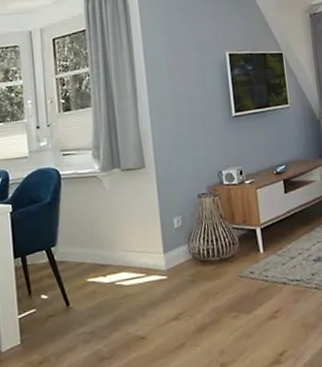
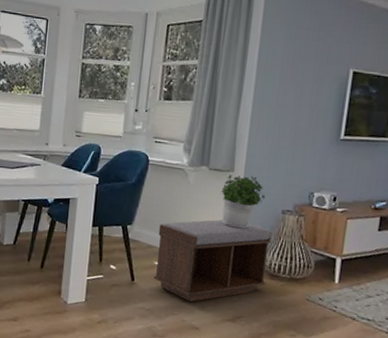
bench: none [83,215,199,312] -> present [153,219,272,302]
potted plant: none [137,168,180,223] -> present [221,175,266,229]

